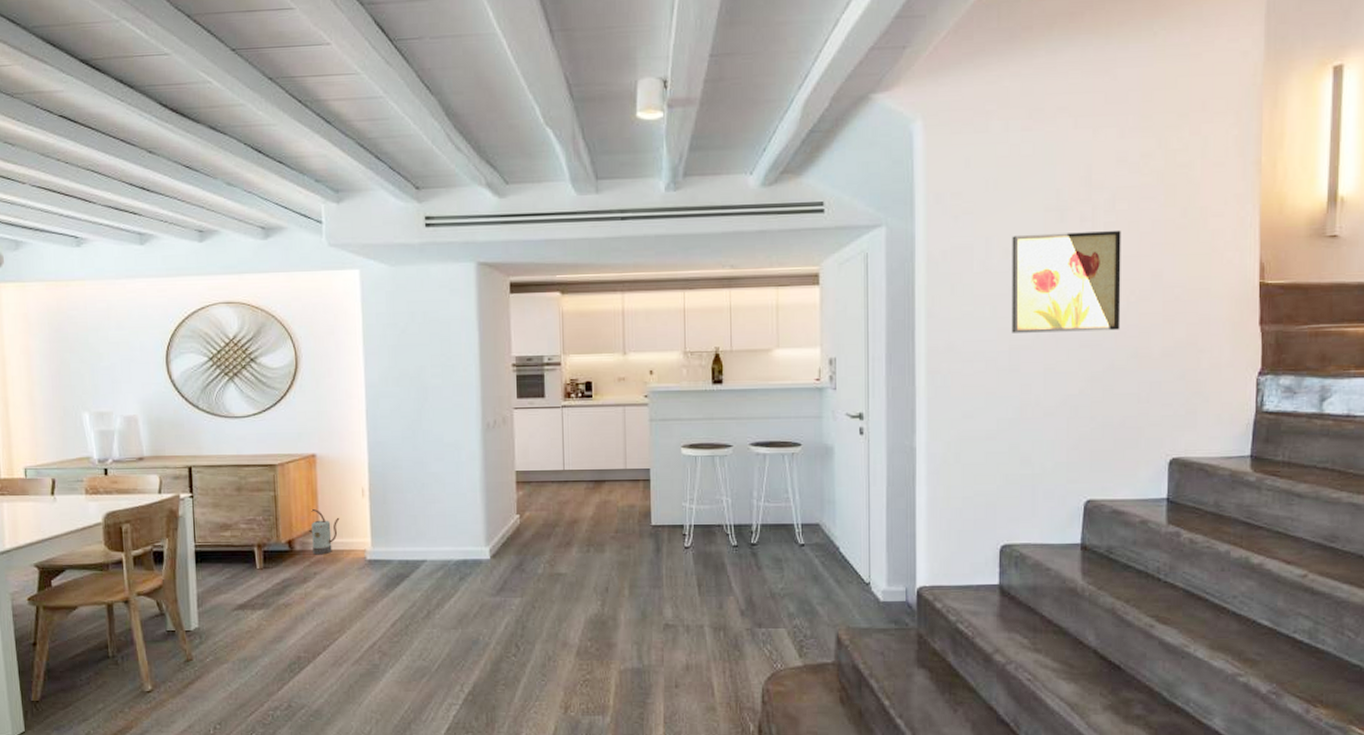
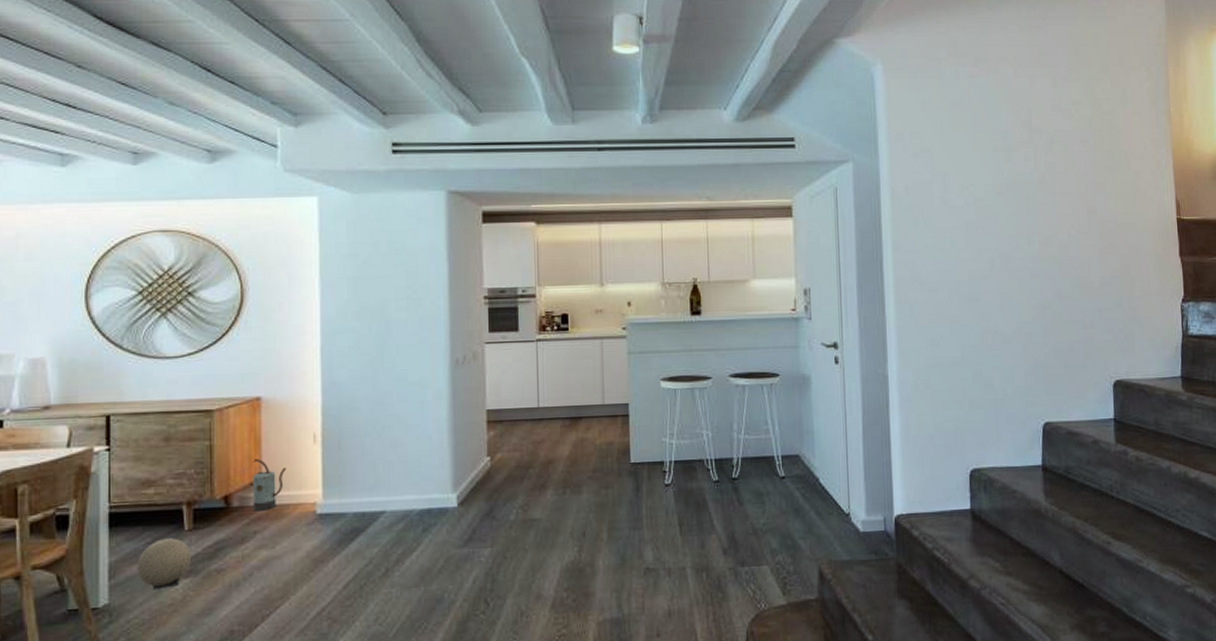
ball: none [220,575,264,617] -> present [137,538,192,589]
wall art: present [1011,230,1121,333] -> none [966,169,1064,264]

